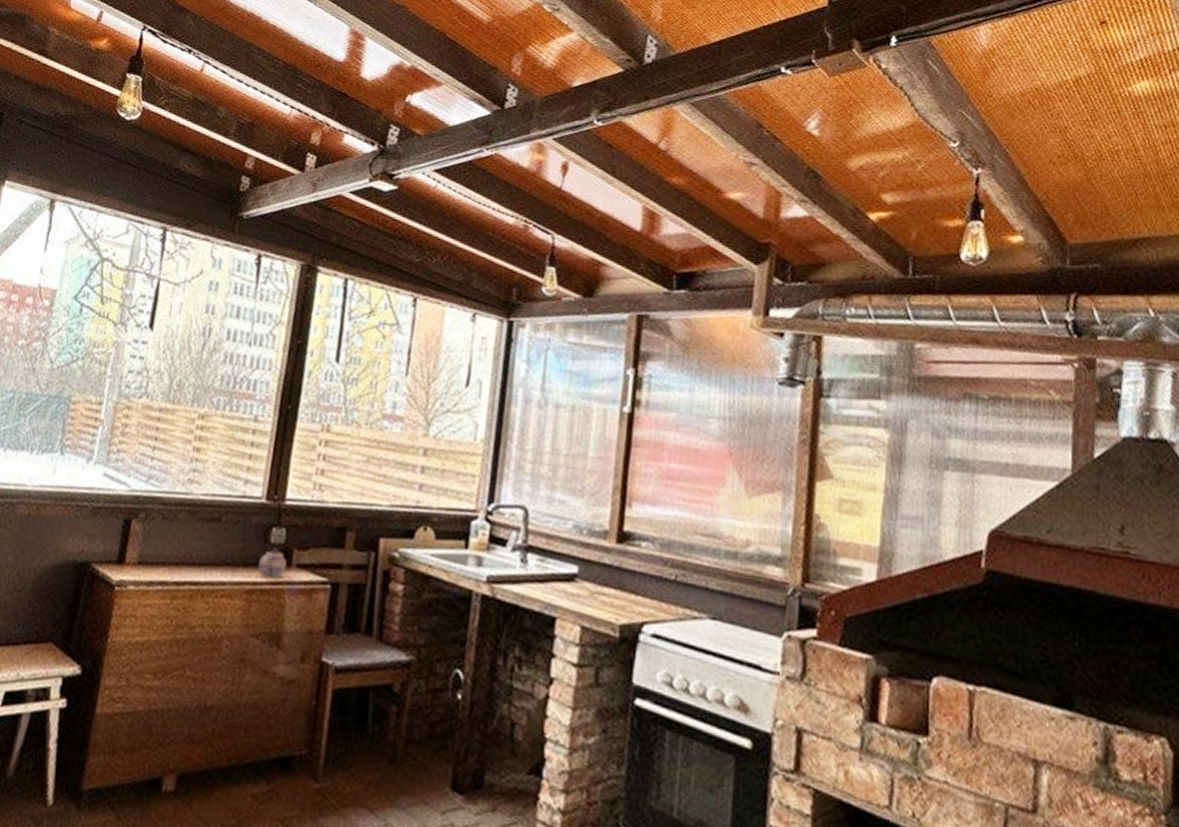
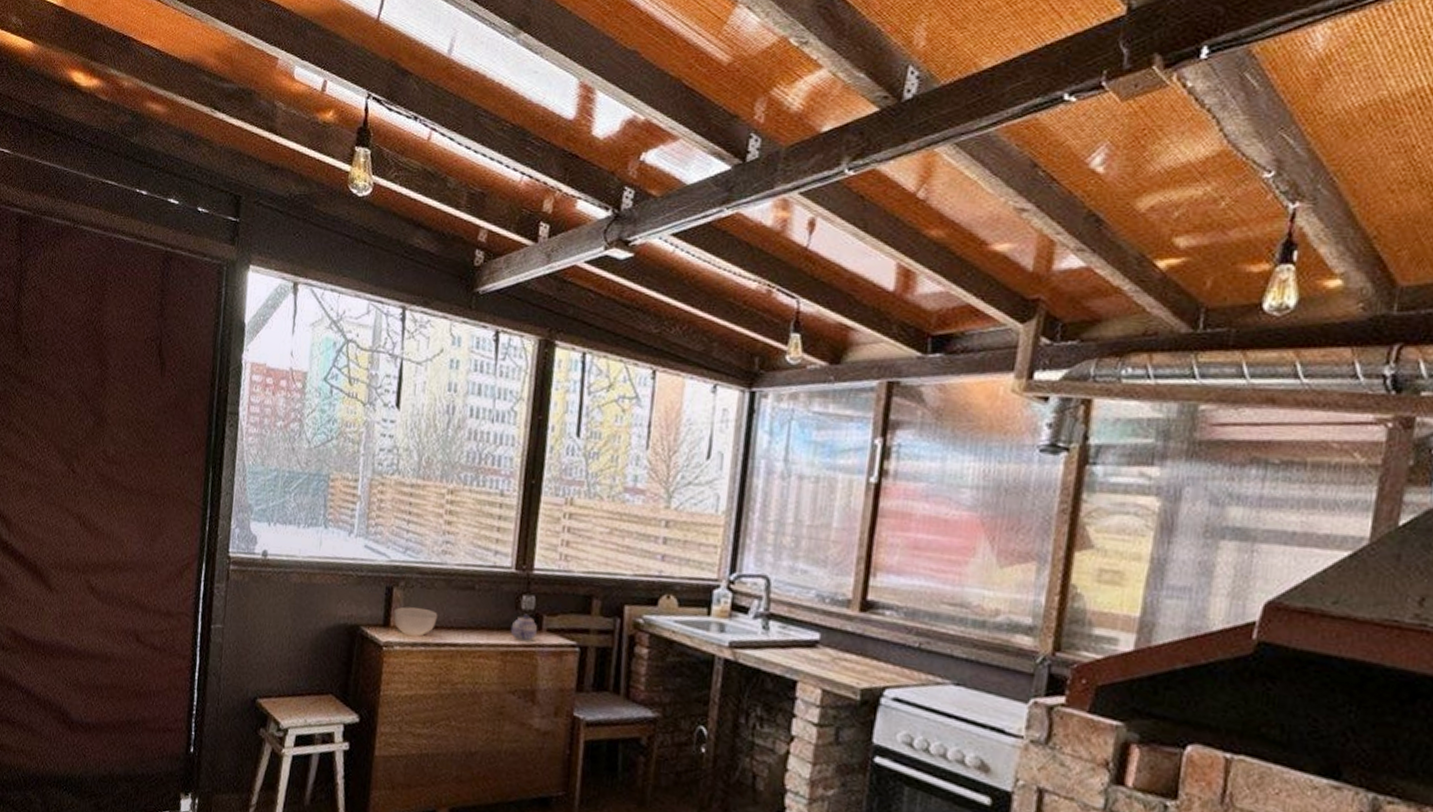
bowl: none [129,540,180,576] -> present [393,606,438,638]

